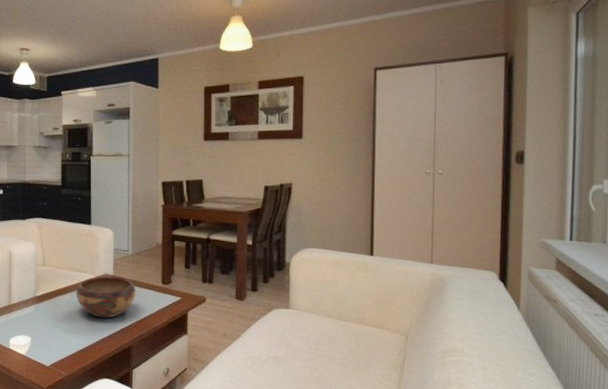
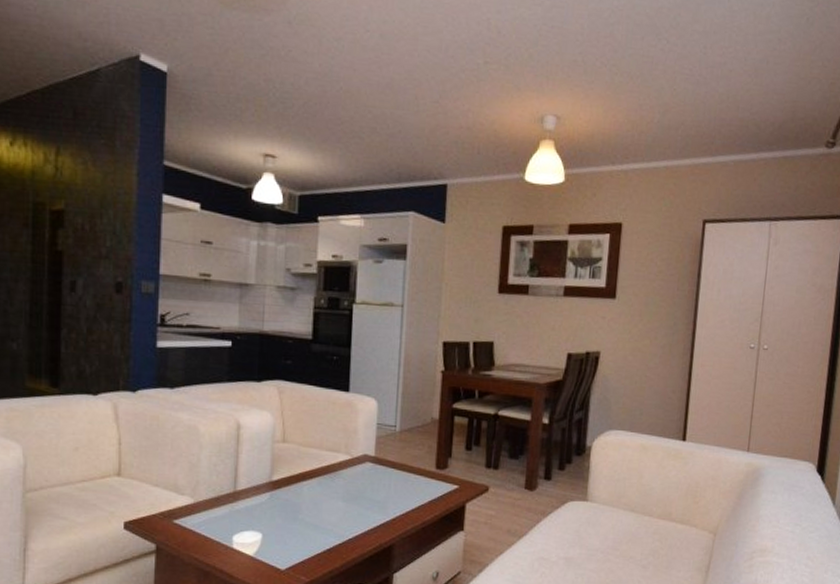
decorative bowl: present [75,276,136,318] -> none [324,457,403,510]

